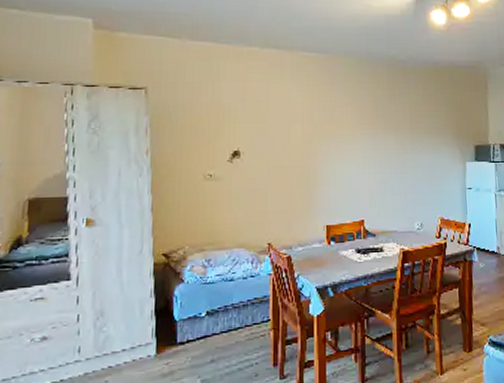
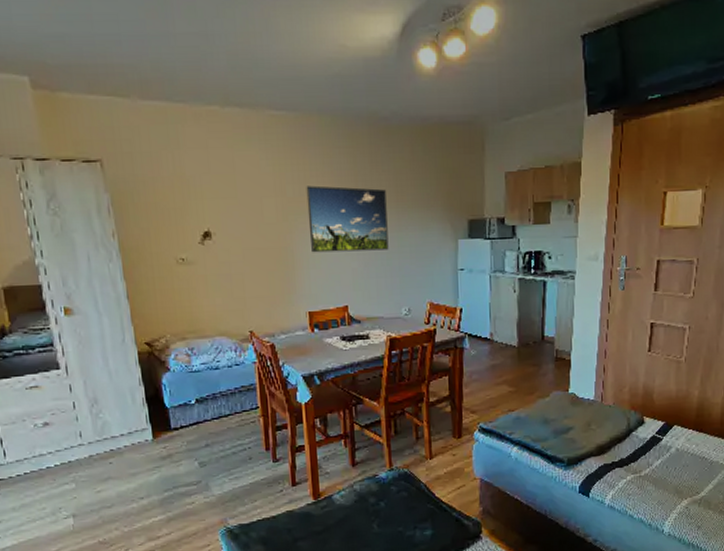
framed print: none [331,114,404,172] -> present [306,185,389,253]

